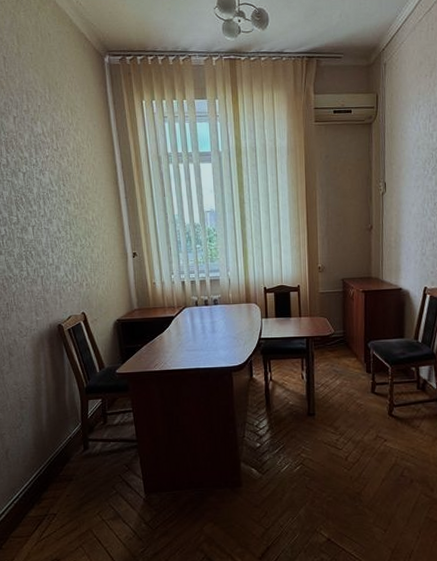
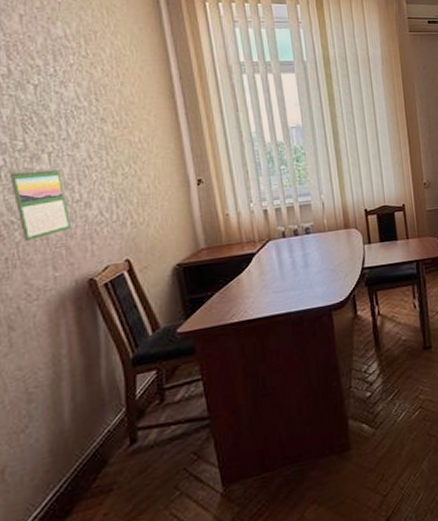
calendar: none [9,238,47,292] -> present [10,168,72,241]

